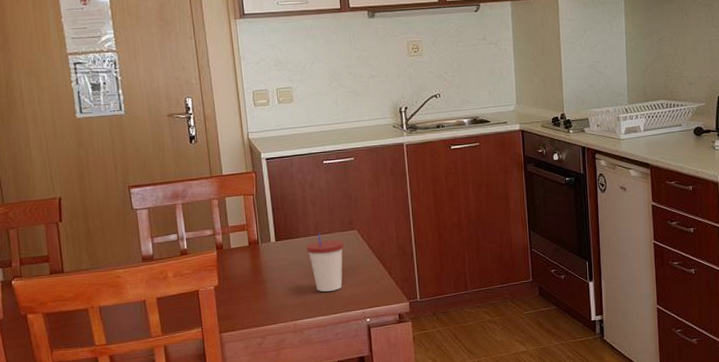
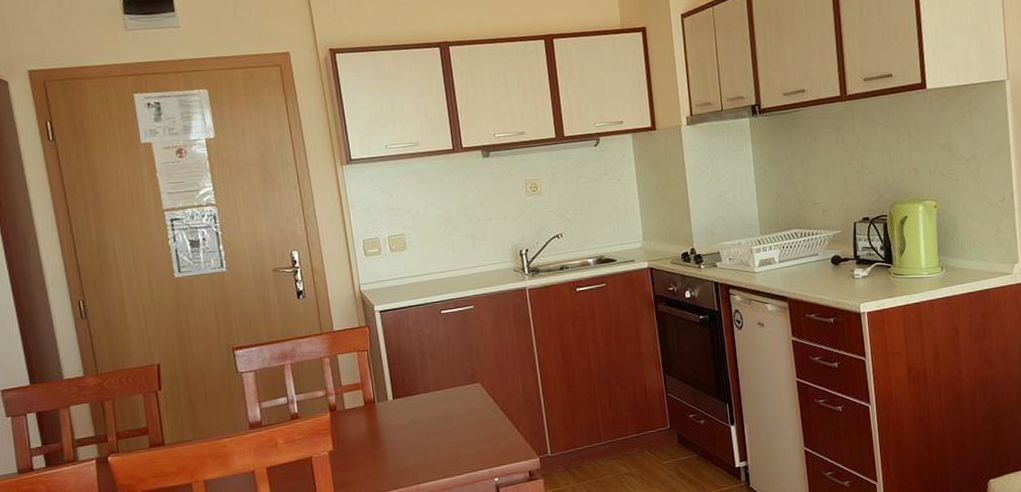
cup: present [306,234,345,292] -> none [426,389,468,452]

